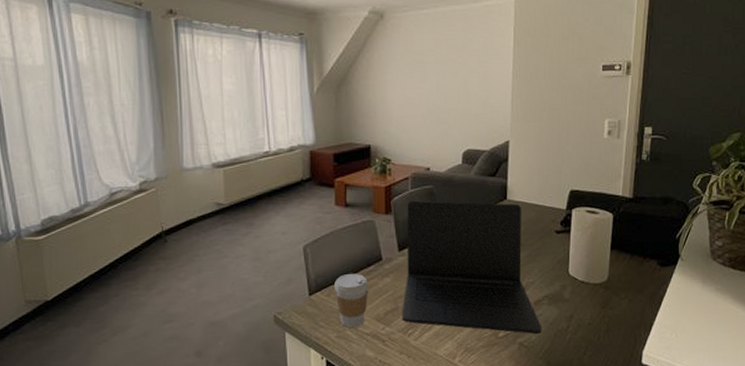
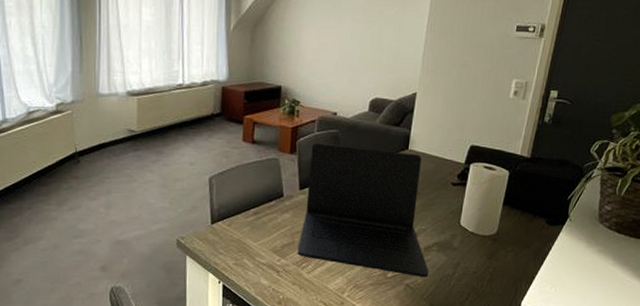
coffee cup: present [334,274,368,328] -> none [236,207,268,257]

